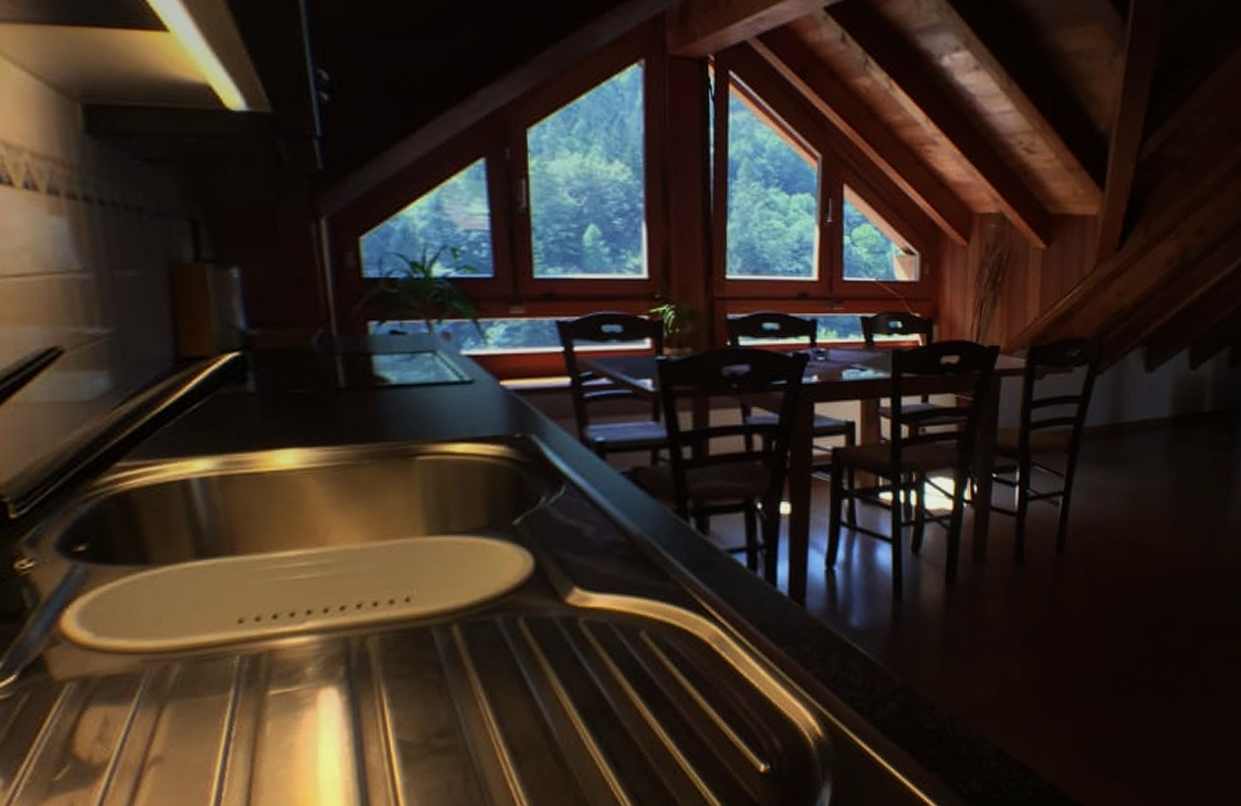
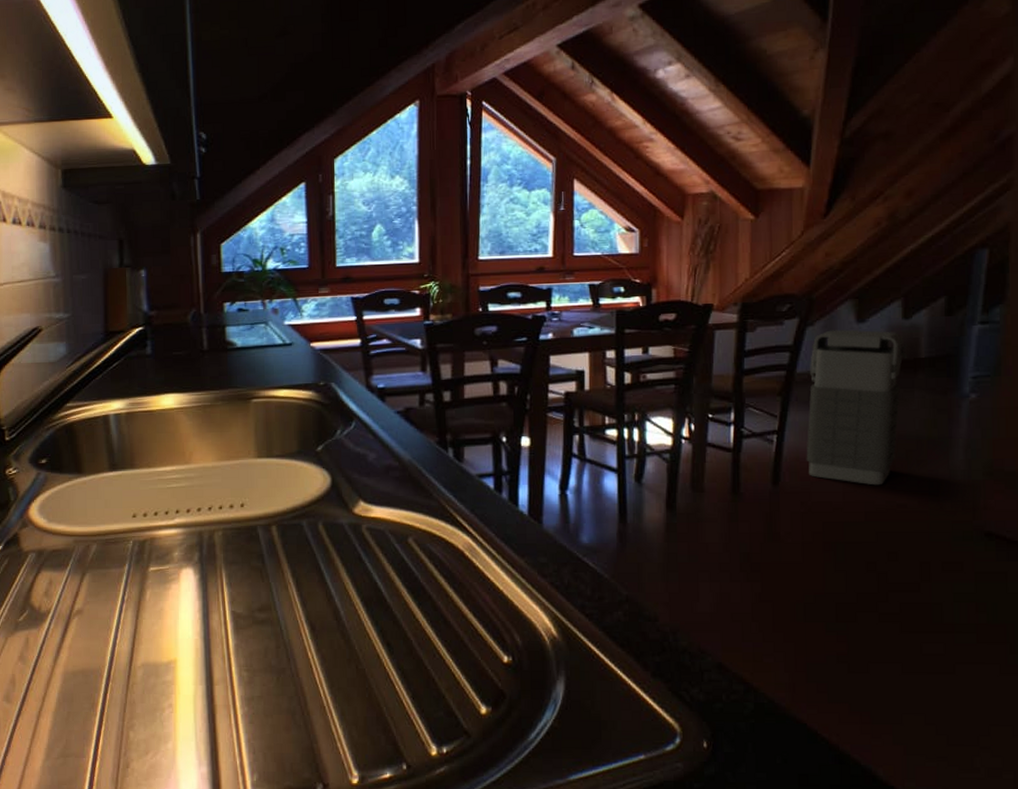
grenade: none [1091,379,1193,550] -> present [806,329,908,486]

